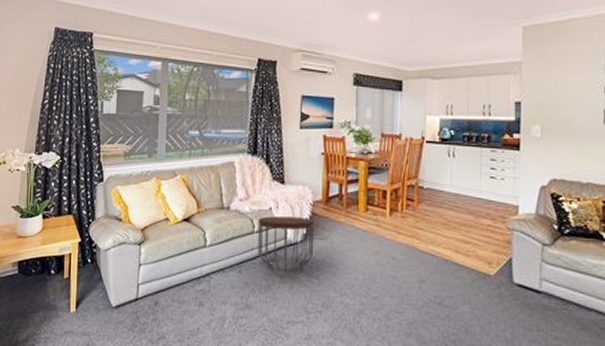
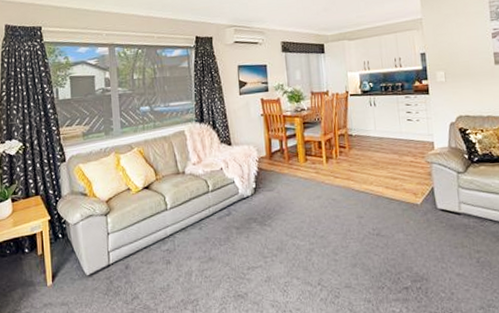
side table: present [257,216,315,272] -> none [211,173,264,224]

